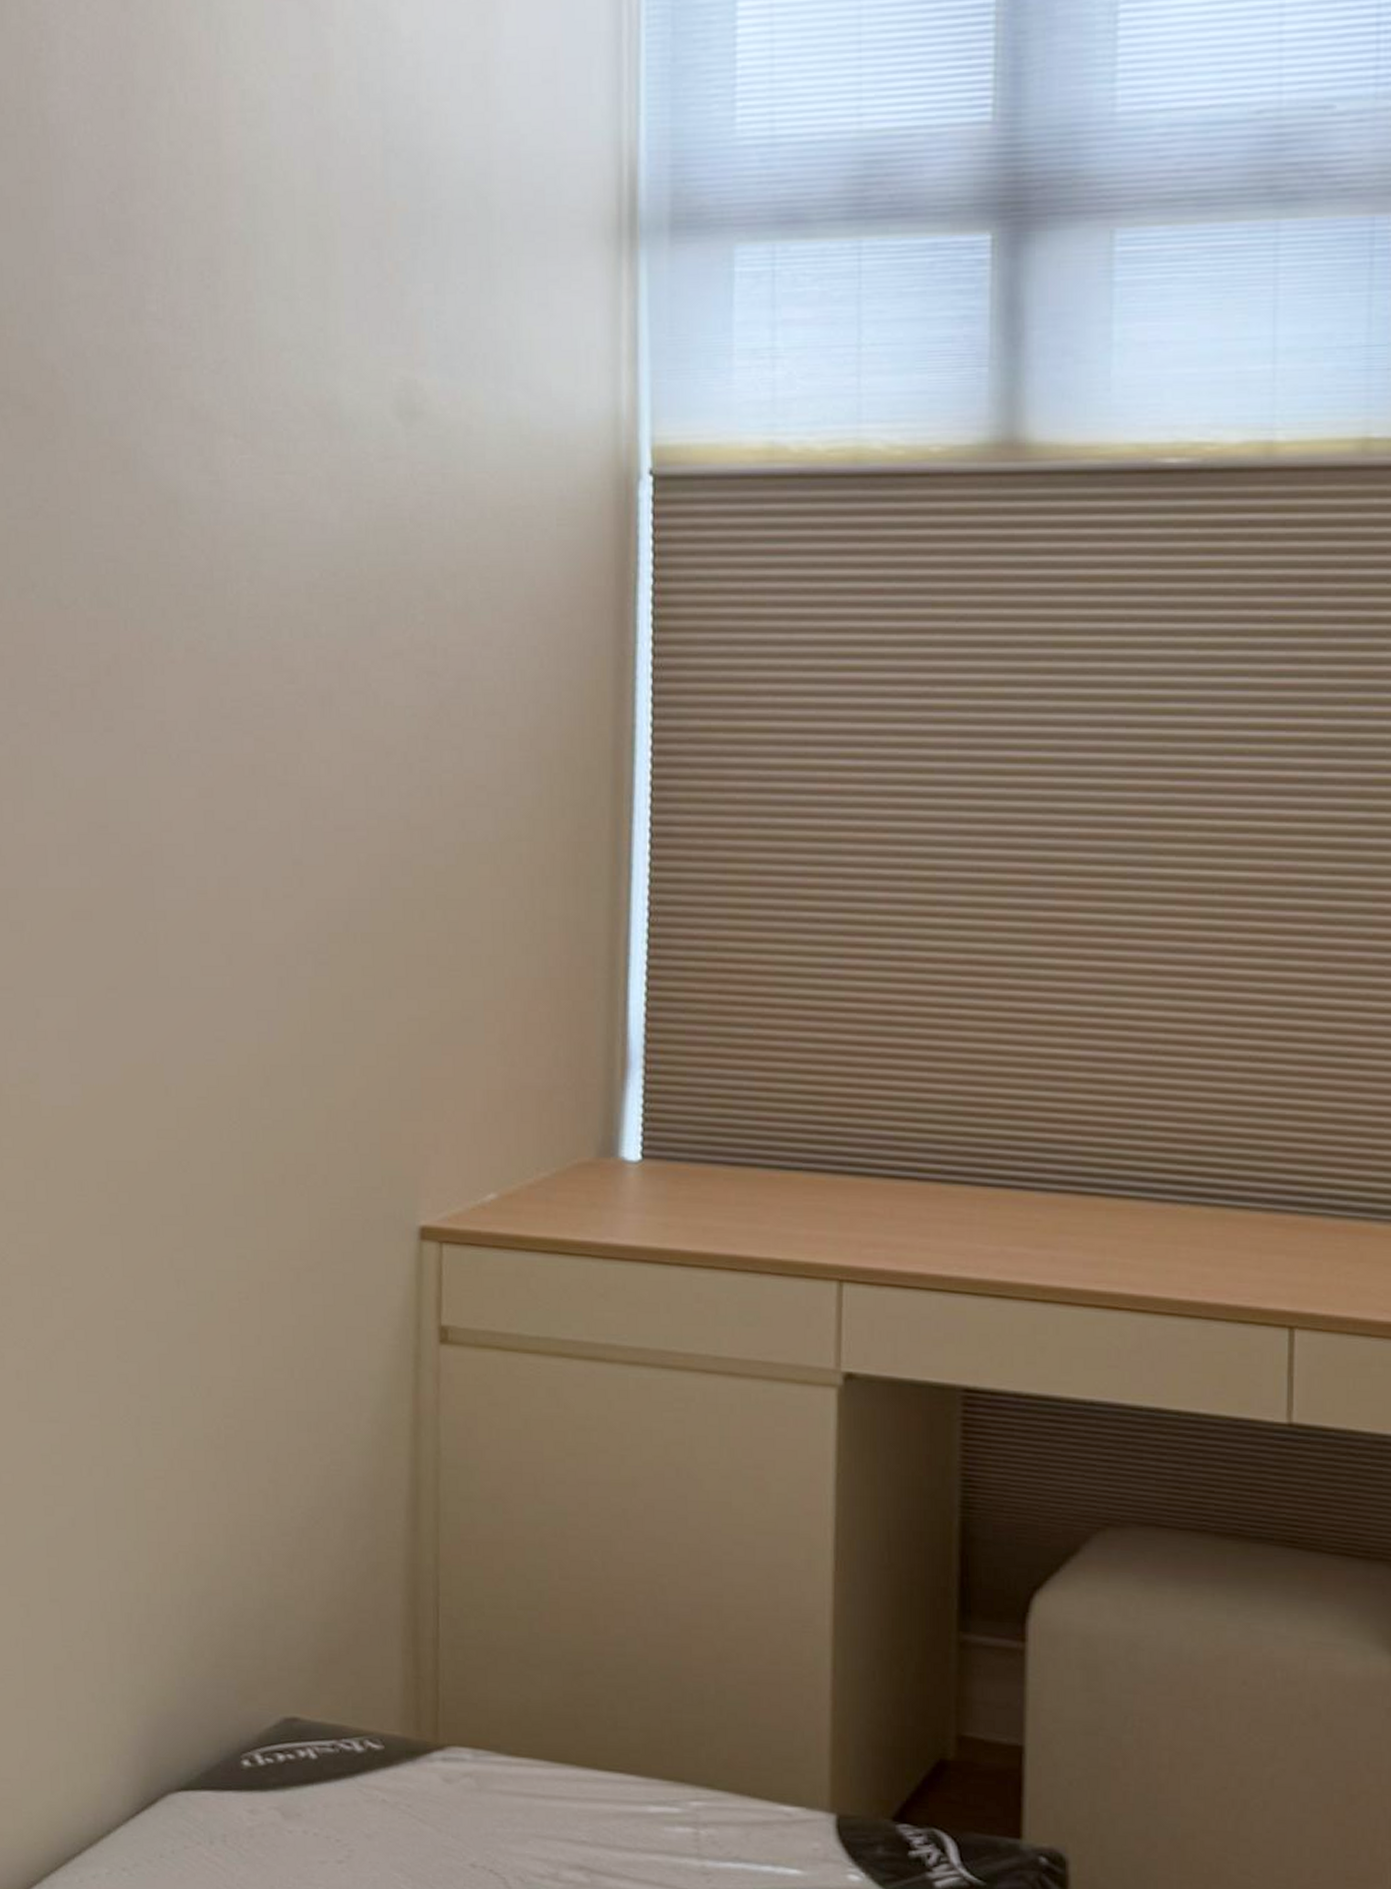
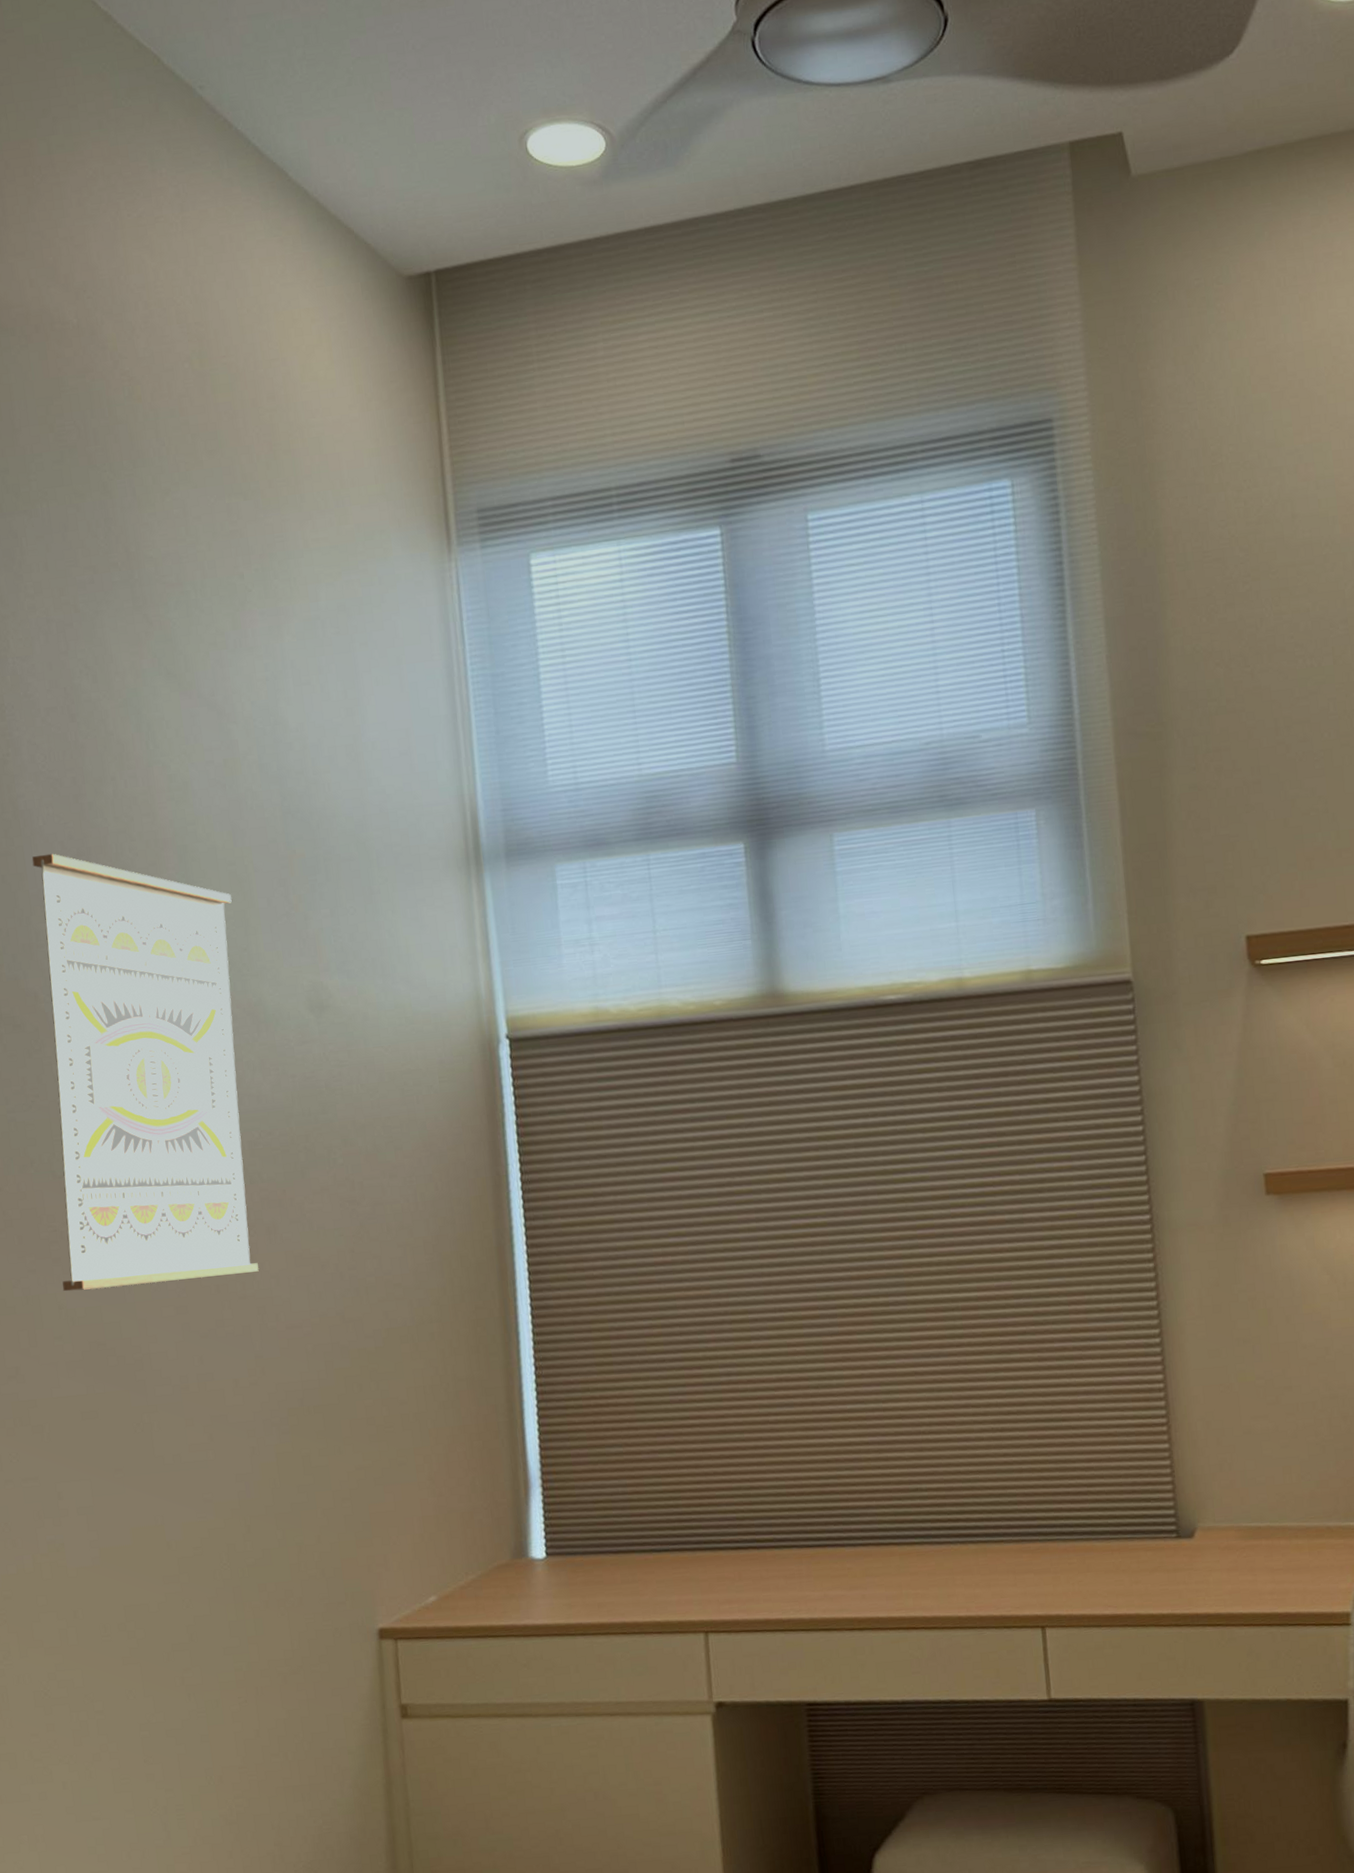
wall art: none [59,184,309,755] -> present [32,853,259,1292]

